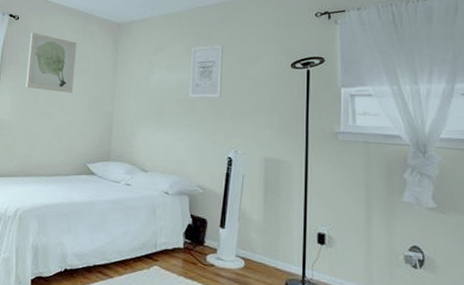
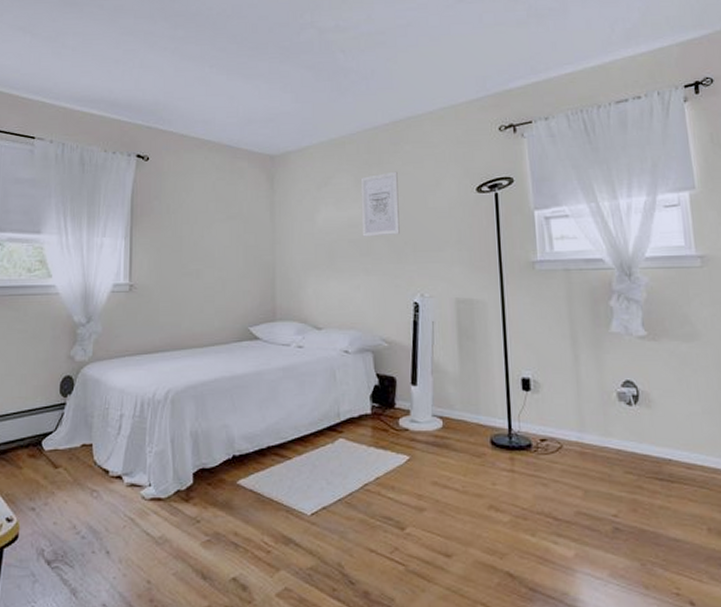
wall art: present [25,32,77,93] -> none [165,174,223,245]

